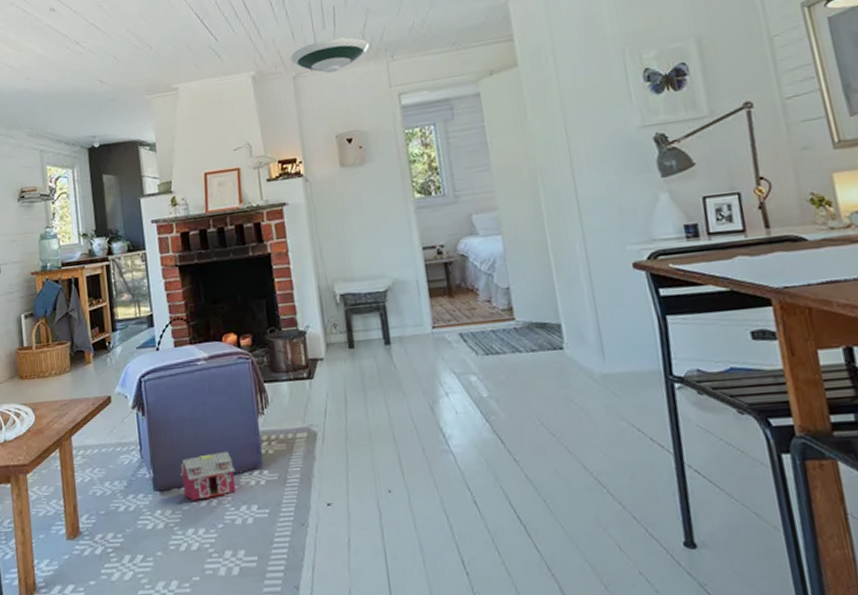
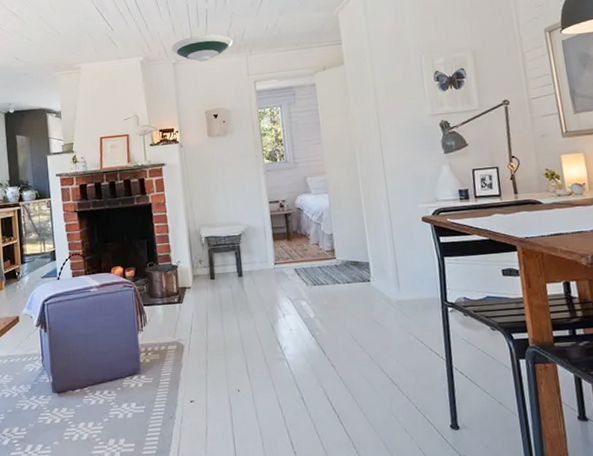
toy house: present [179,451,236,501] -> none [74,360,119,400]

